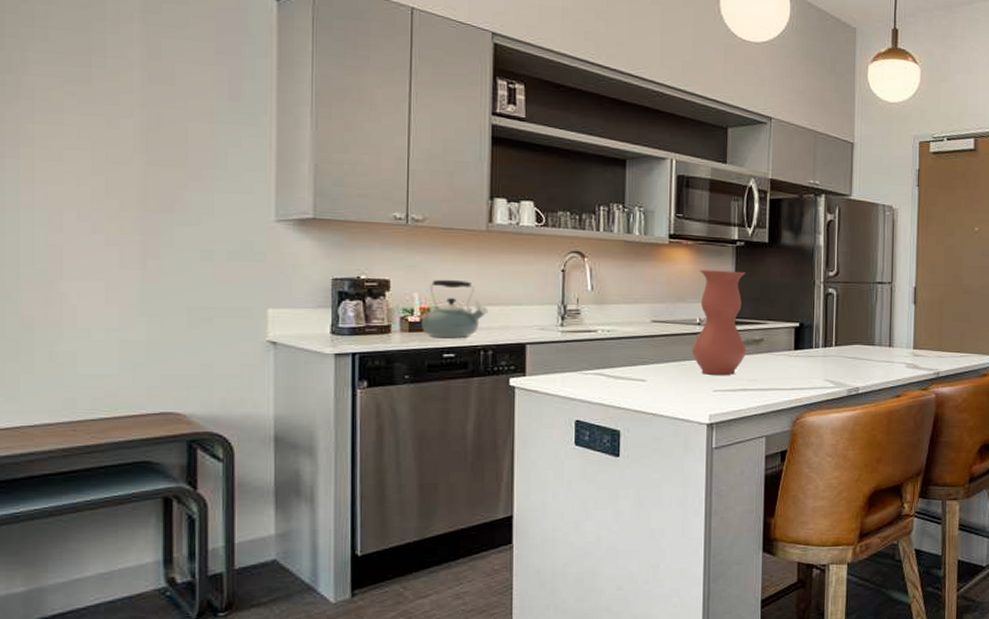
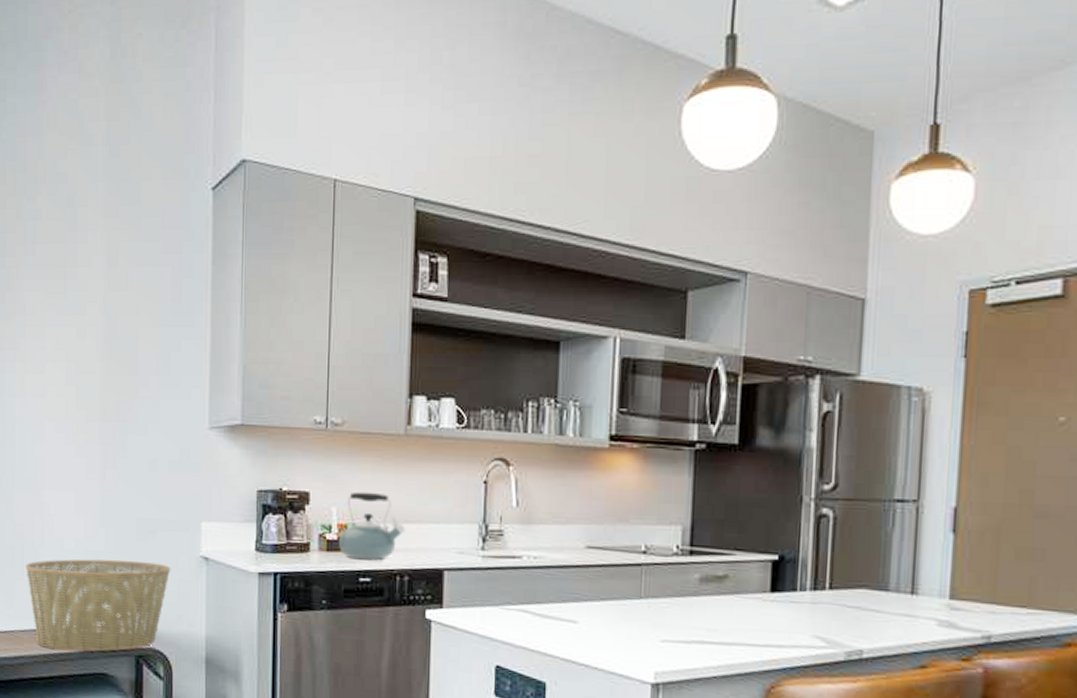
basket: none [36,347,232,443] -> present [25,559,171,652]
vase: present [692,270,747,375] -> none [635,481,707,621]

